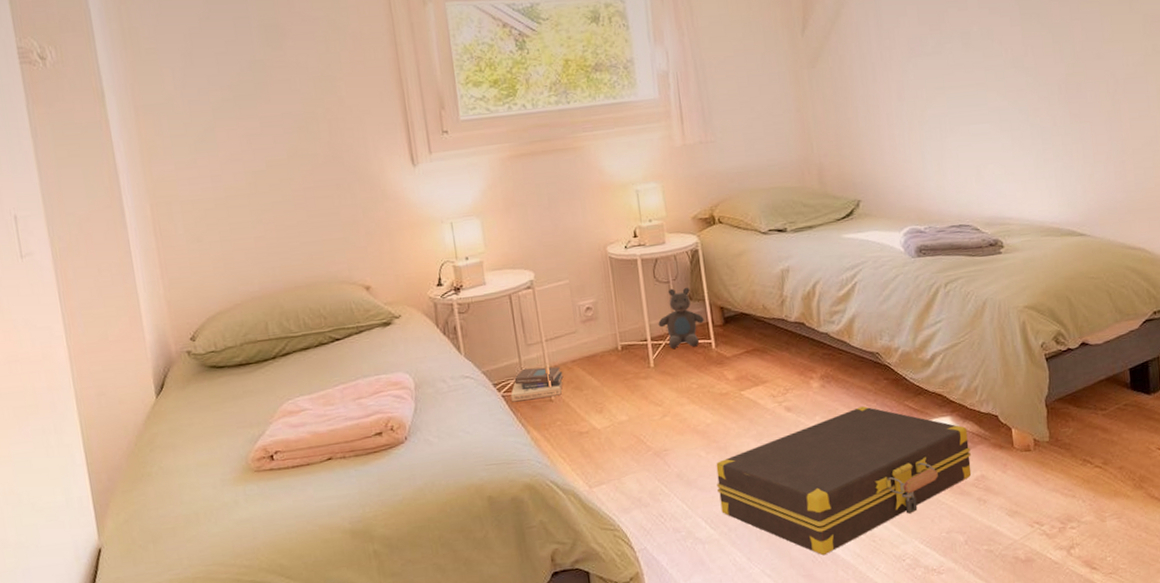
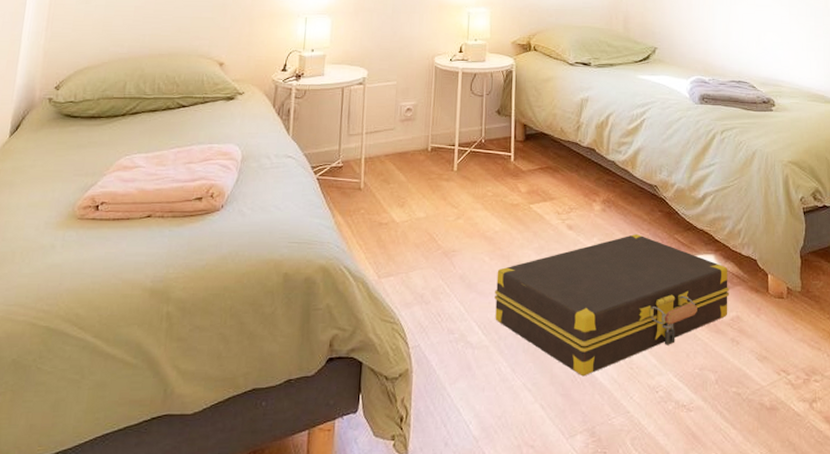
books: present [511,366,564,402] -> none [324,156,376,186]
stuffed animal: present [658,287,704,349] -> none [467,102,508,158]

